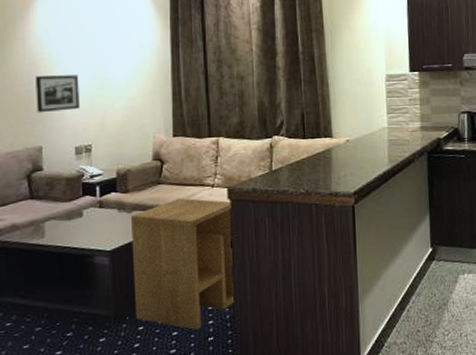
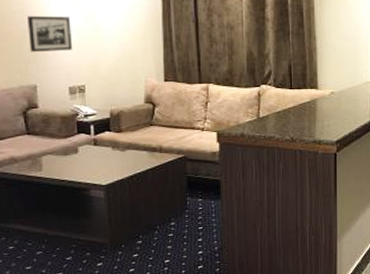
side table: present [130,198,235,330] -> none [124,139,223,259]

